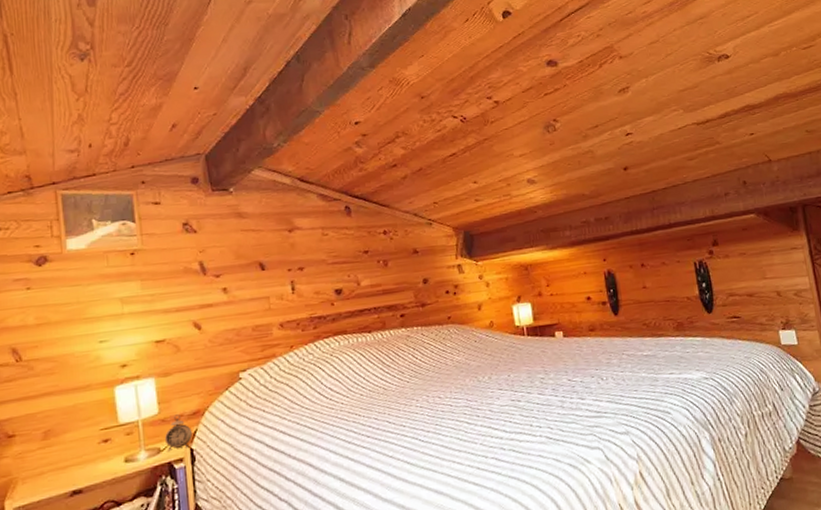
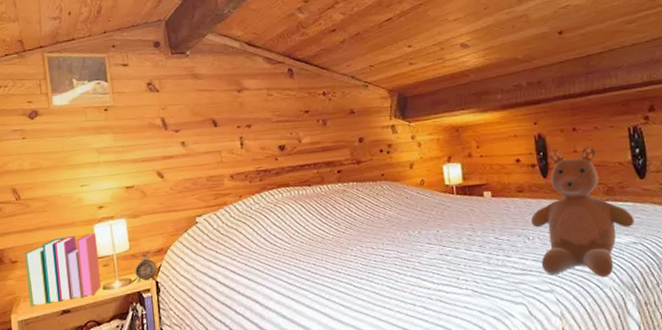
books: none [24,396,122,490] -> present [24,233,101,307]
teddy bear: none [603,281,705,416] -> present [530,146,634,278]

